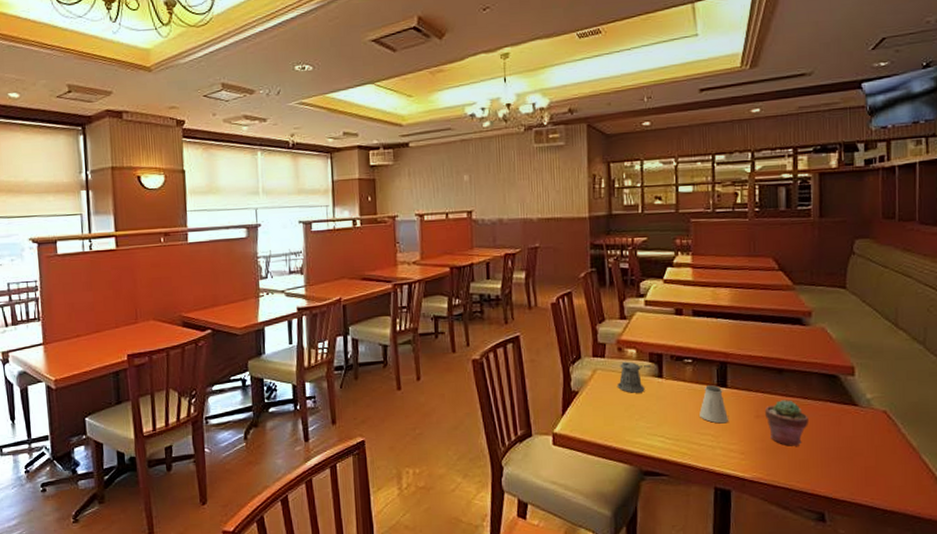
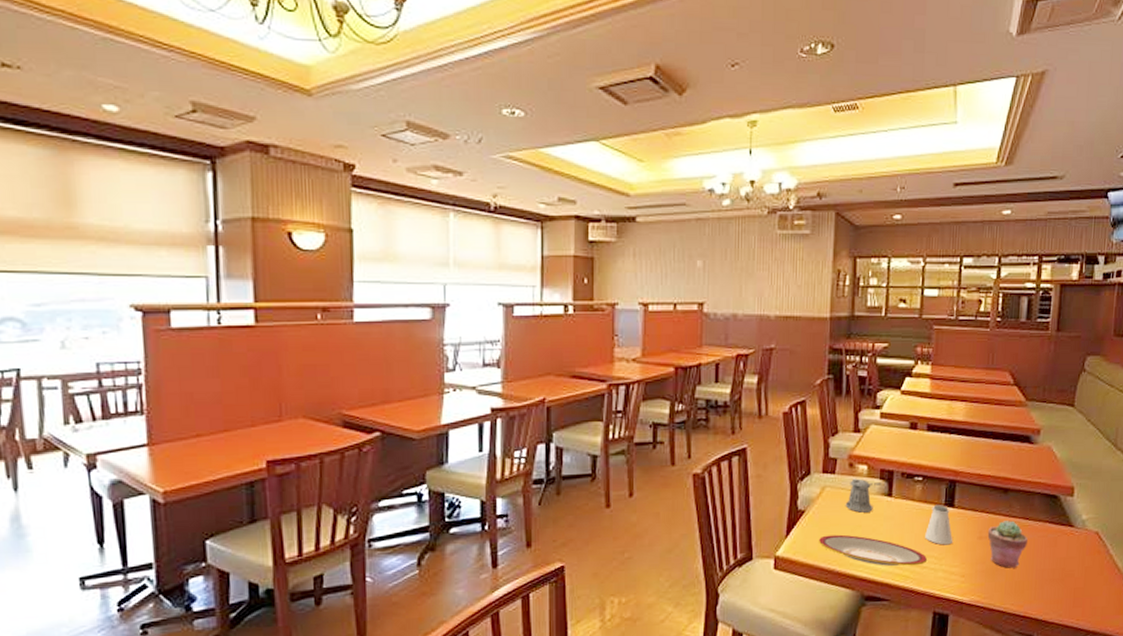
plate: none [593,413,703,443] -> present [818,534,927,566]

